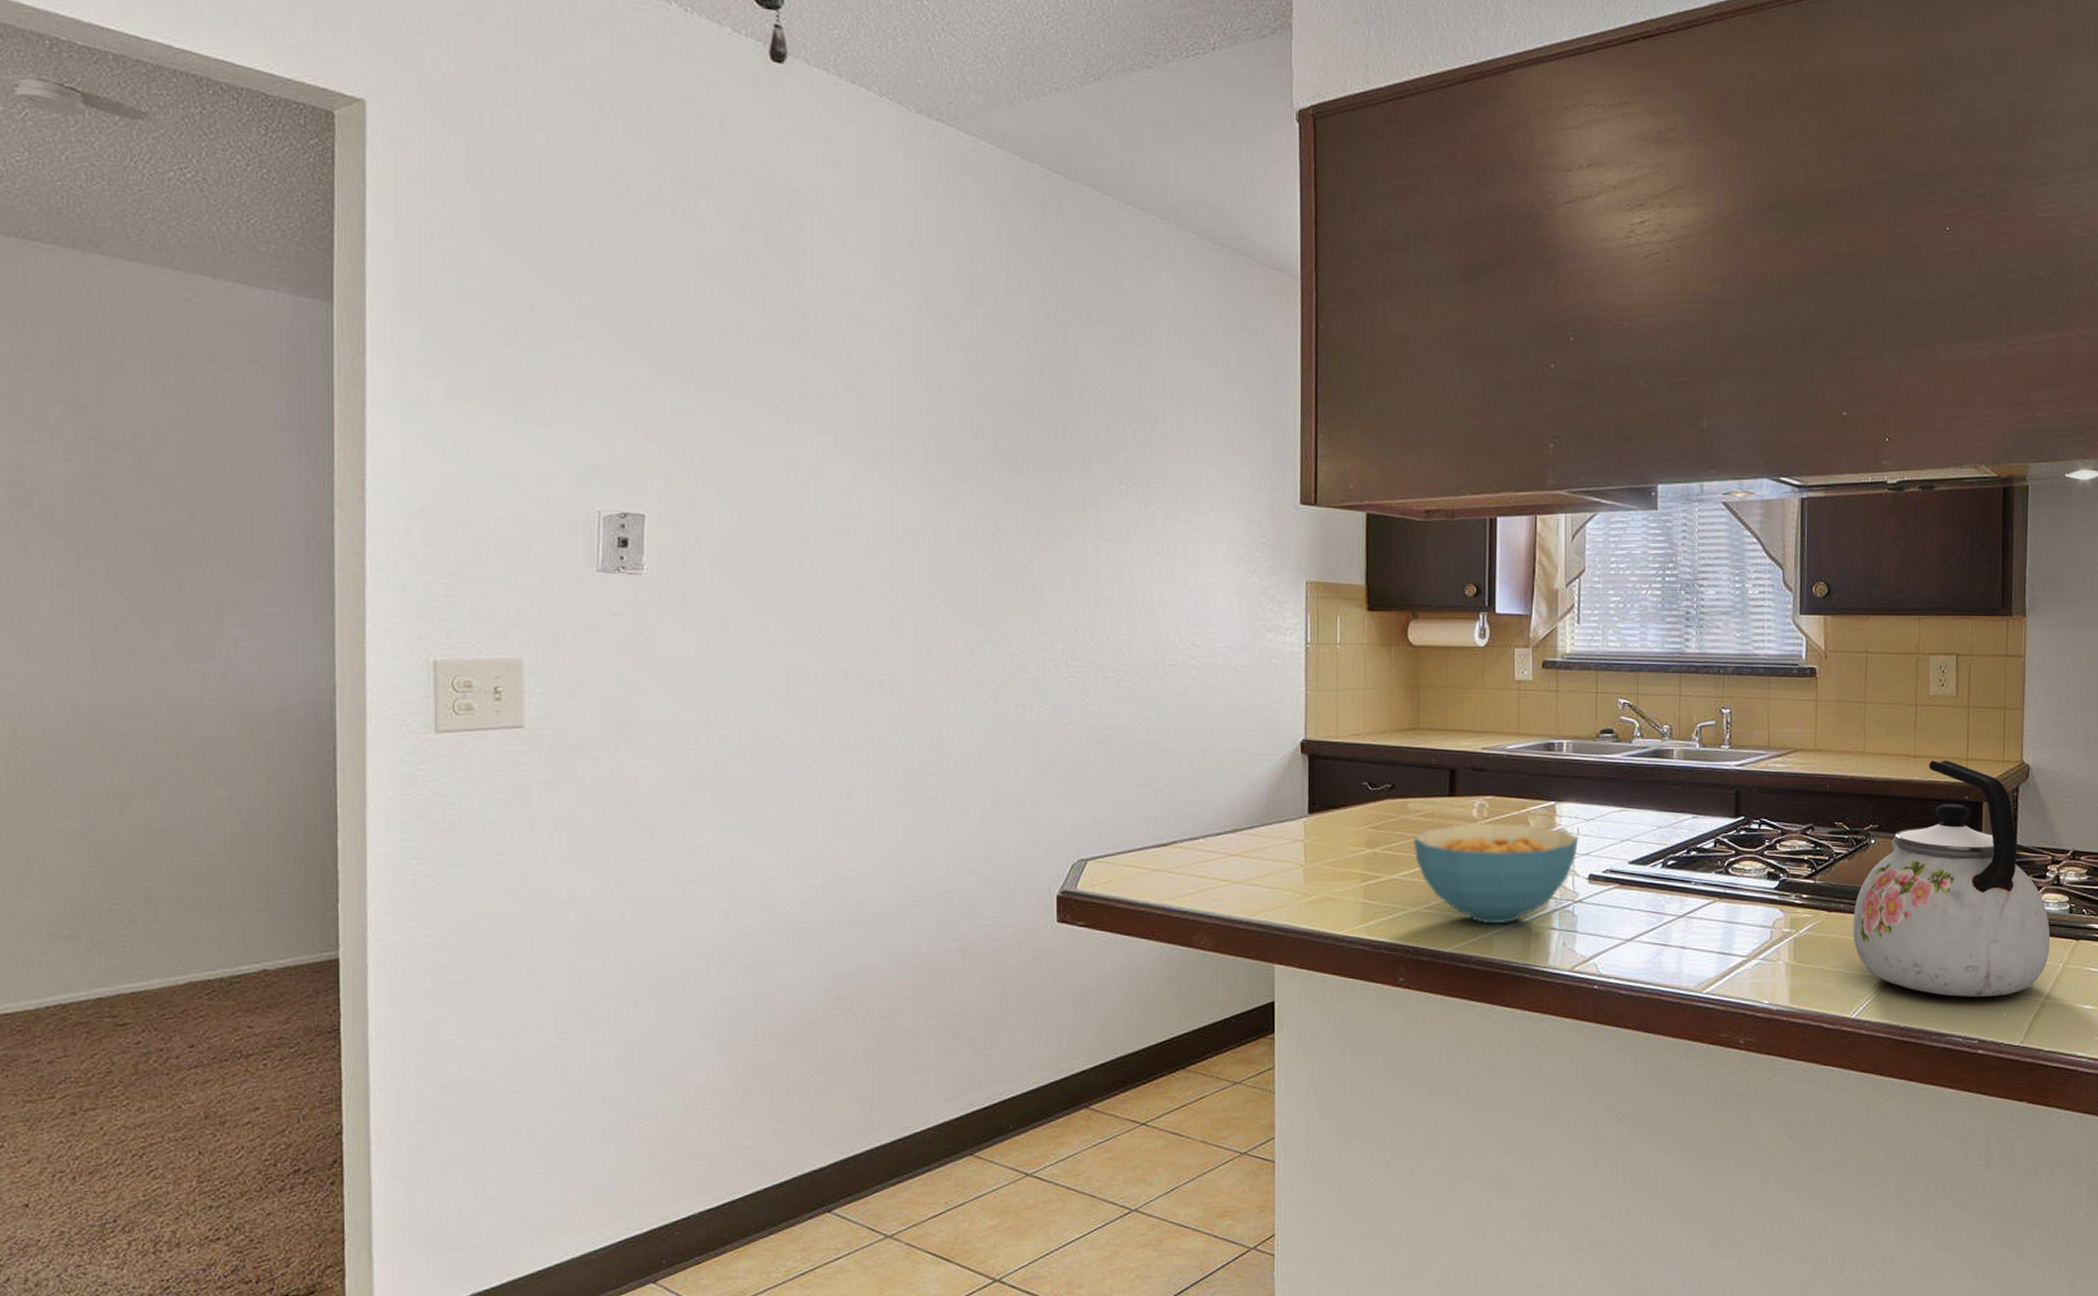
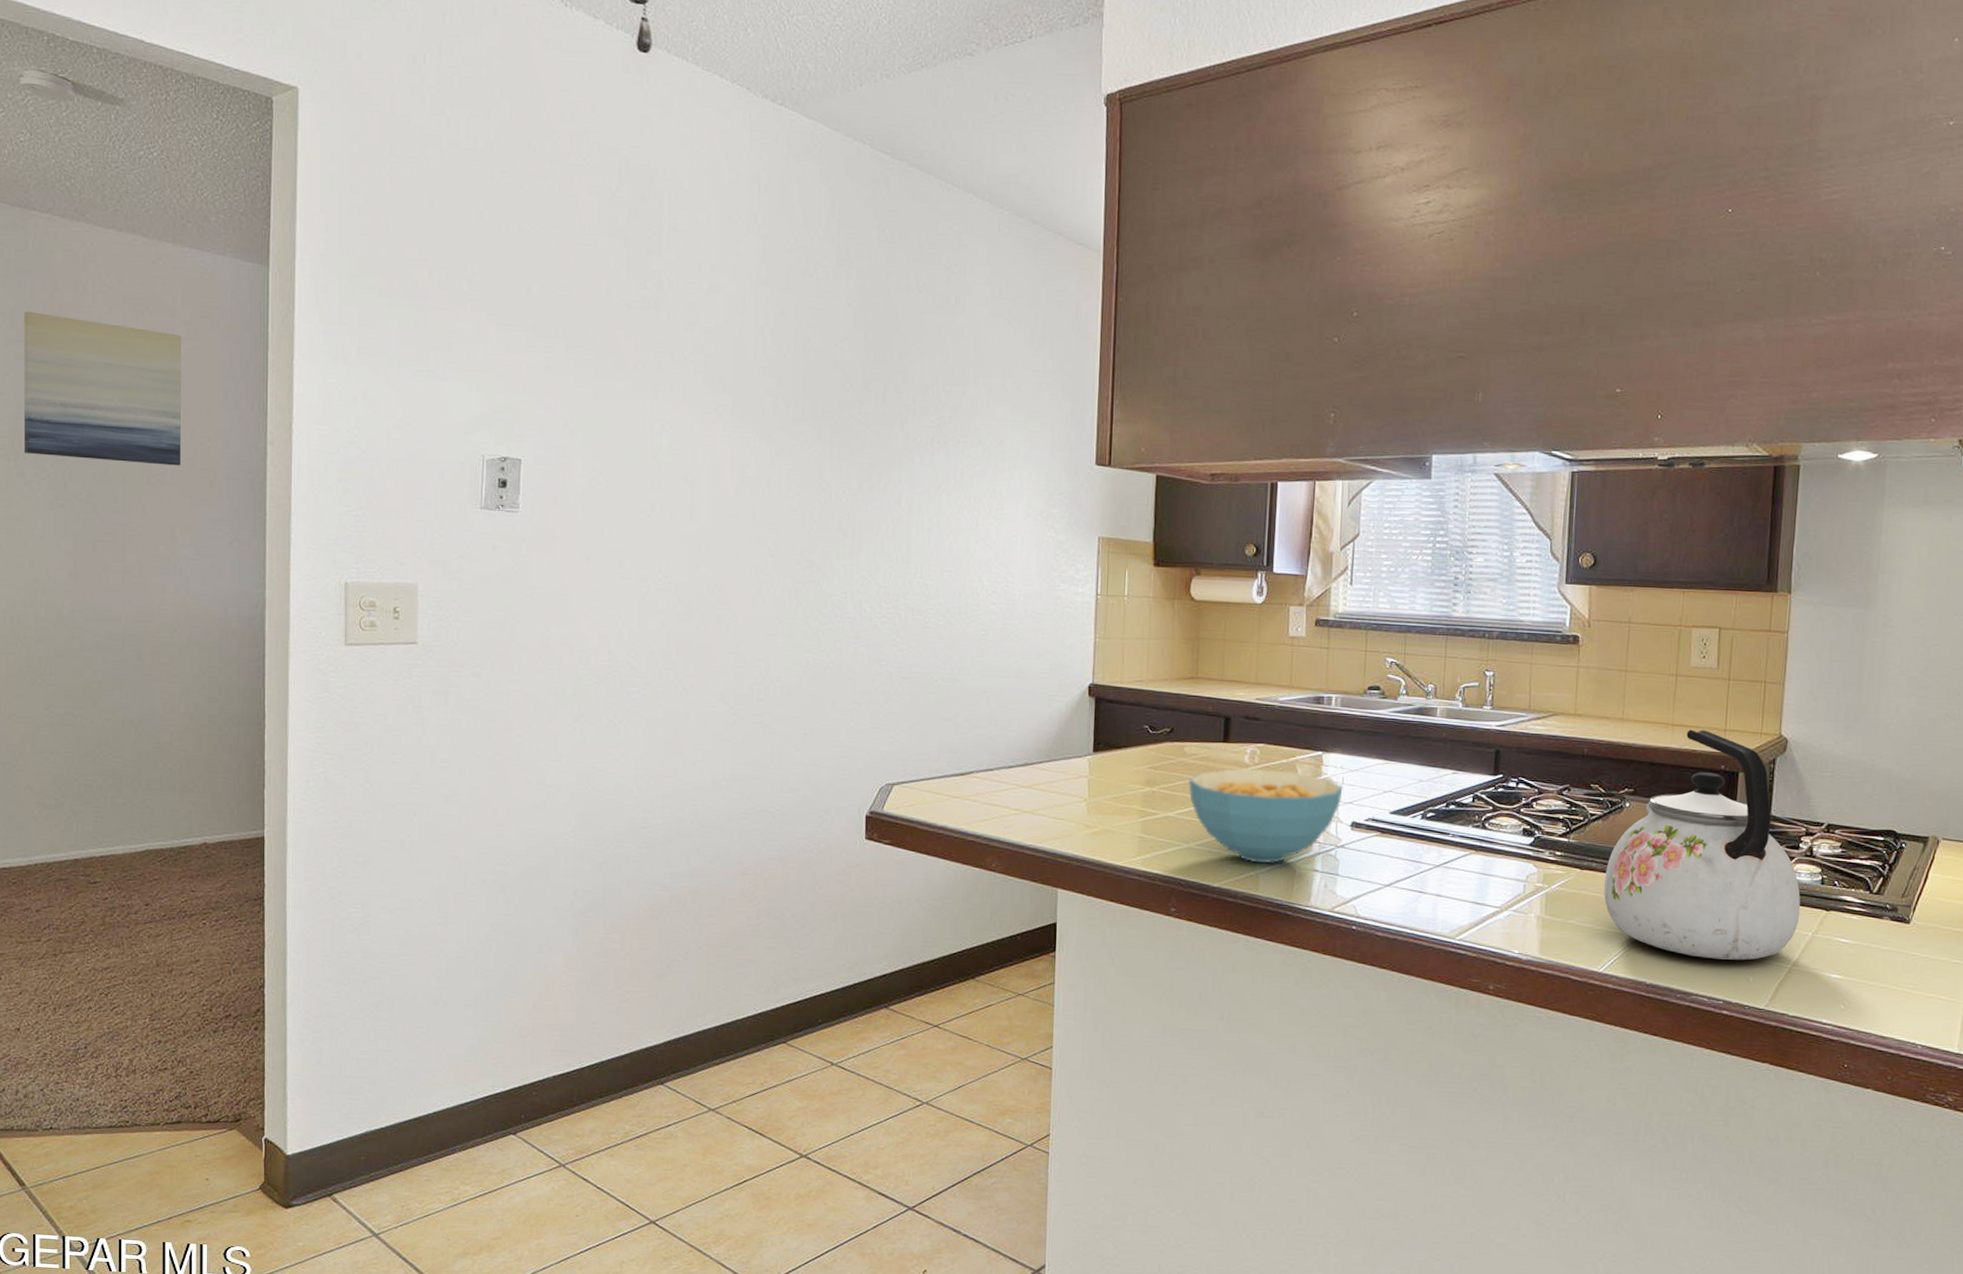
wall art: none [22,358,226,533] -> present [23,311,181,466]

